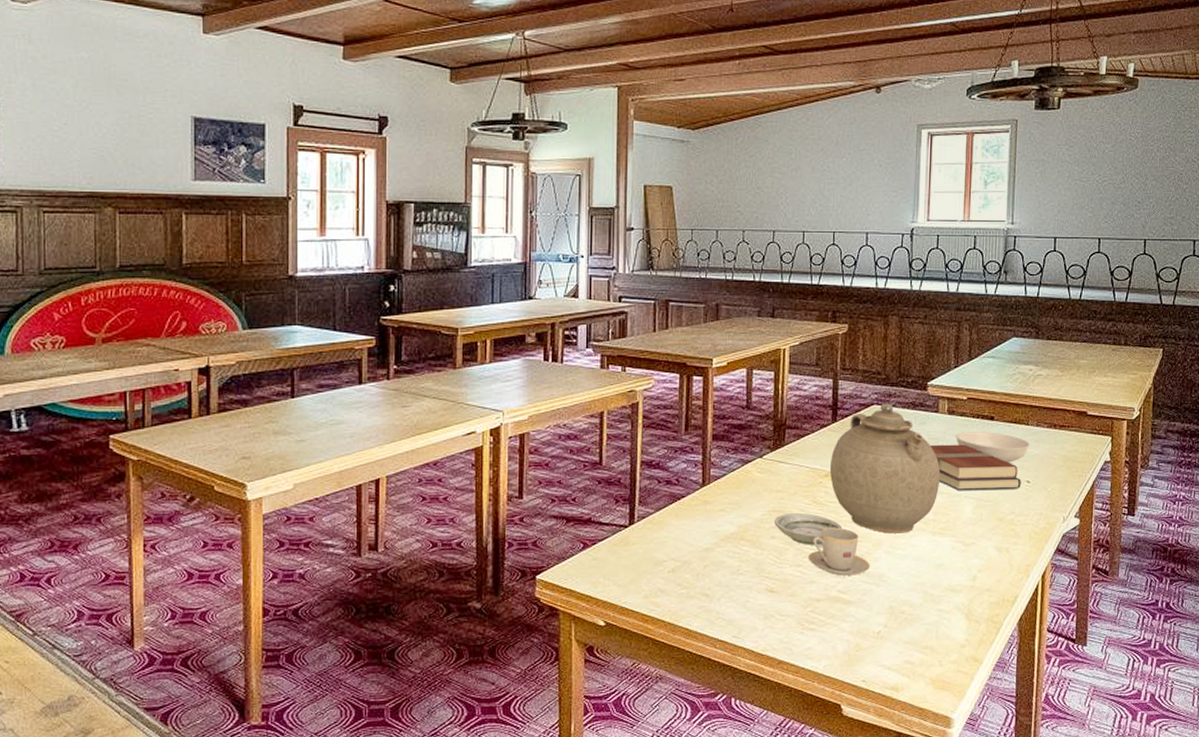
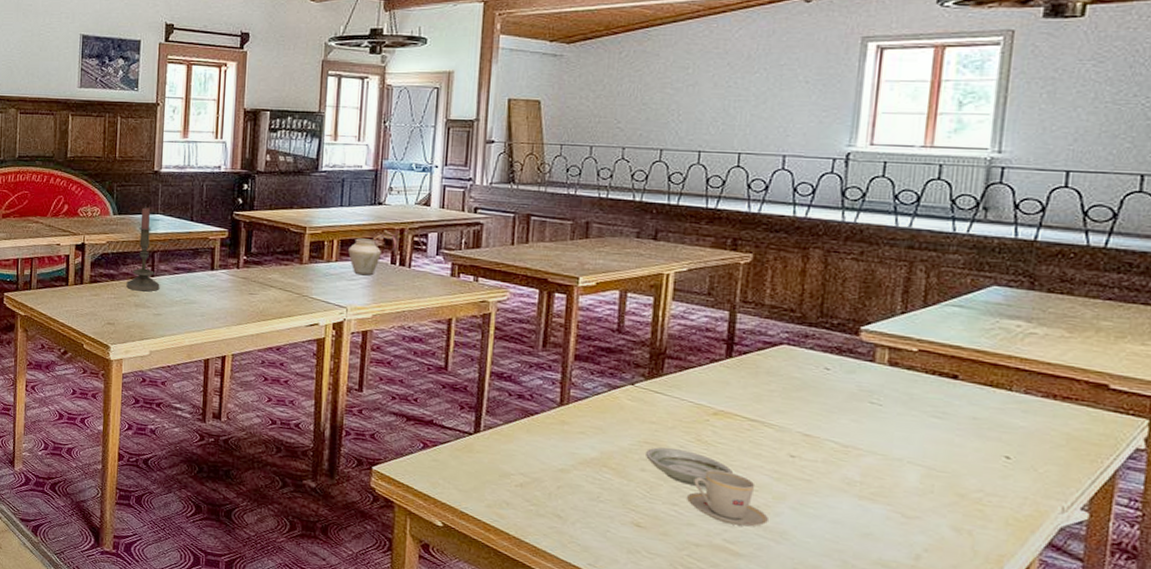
candle: none [262,317,302,416] -> present [126,206,160,292]
vase: none [502,325,551,375] -> present [348,229,400,276]
teapot: present [829,403,941,534] -> none [719,343,874,491]
books: present [930,444,1021,490] -> none [861,397,996,464]
bowl: present [956,432,1030,463] -> none [899,388,1013,432]

